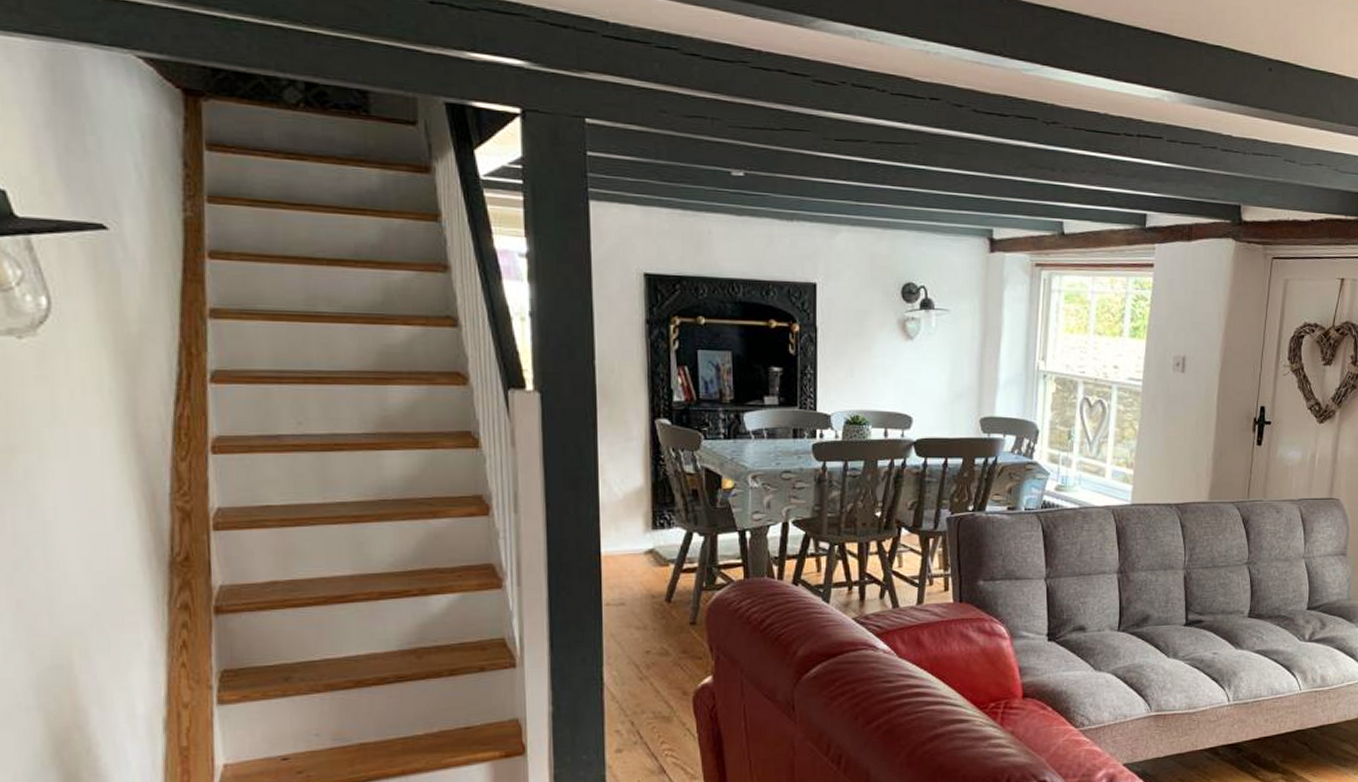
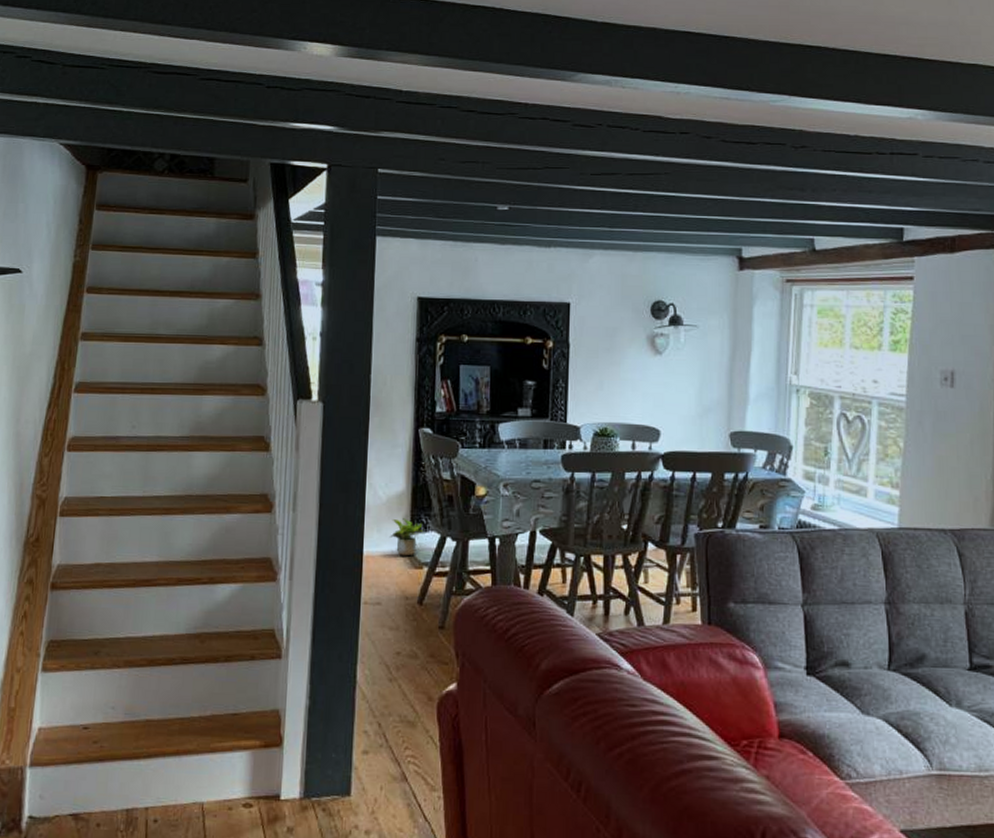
potted plant: none [630,514,666,555] -> present [390,517,423,556]

